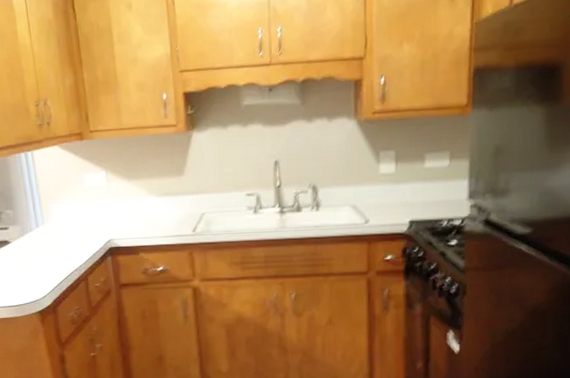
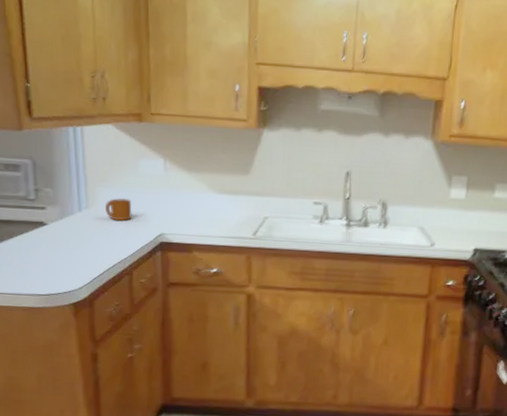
mug: none [59,211,83,232] -> present [105,197,132,221]

